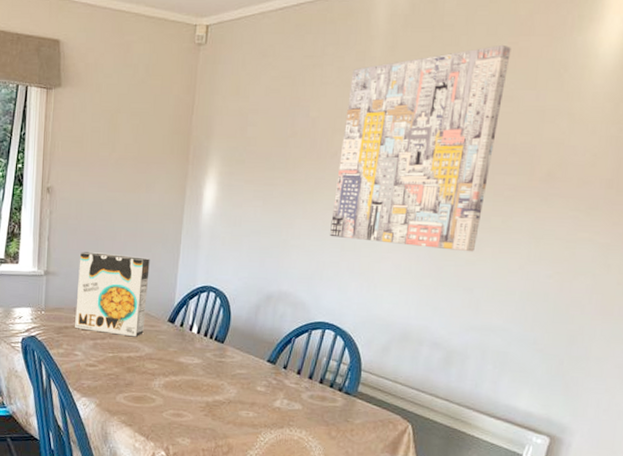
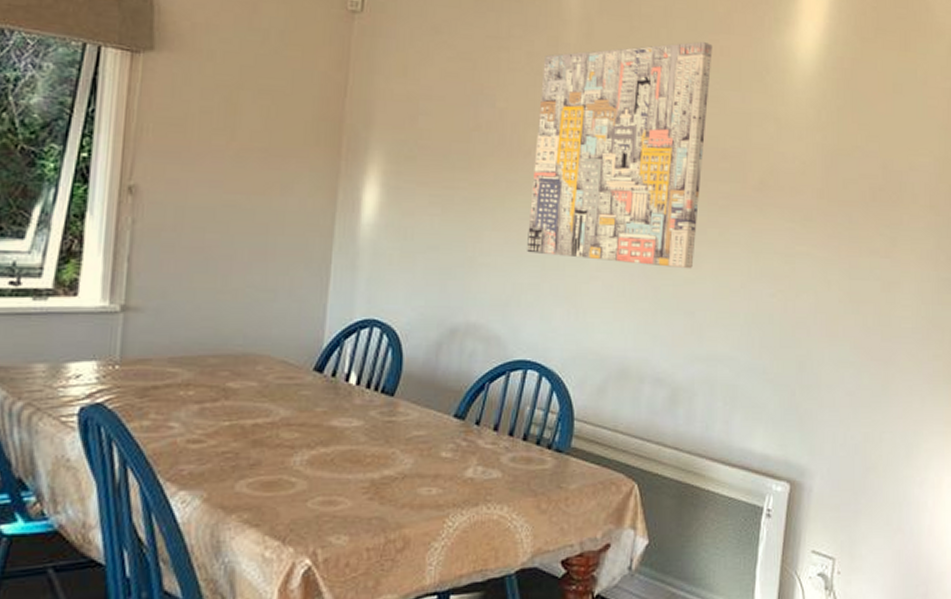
cereal box: present [75,252,150,337] -> none [169,277,287,395]

